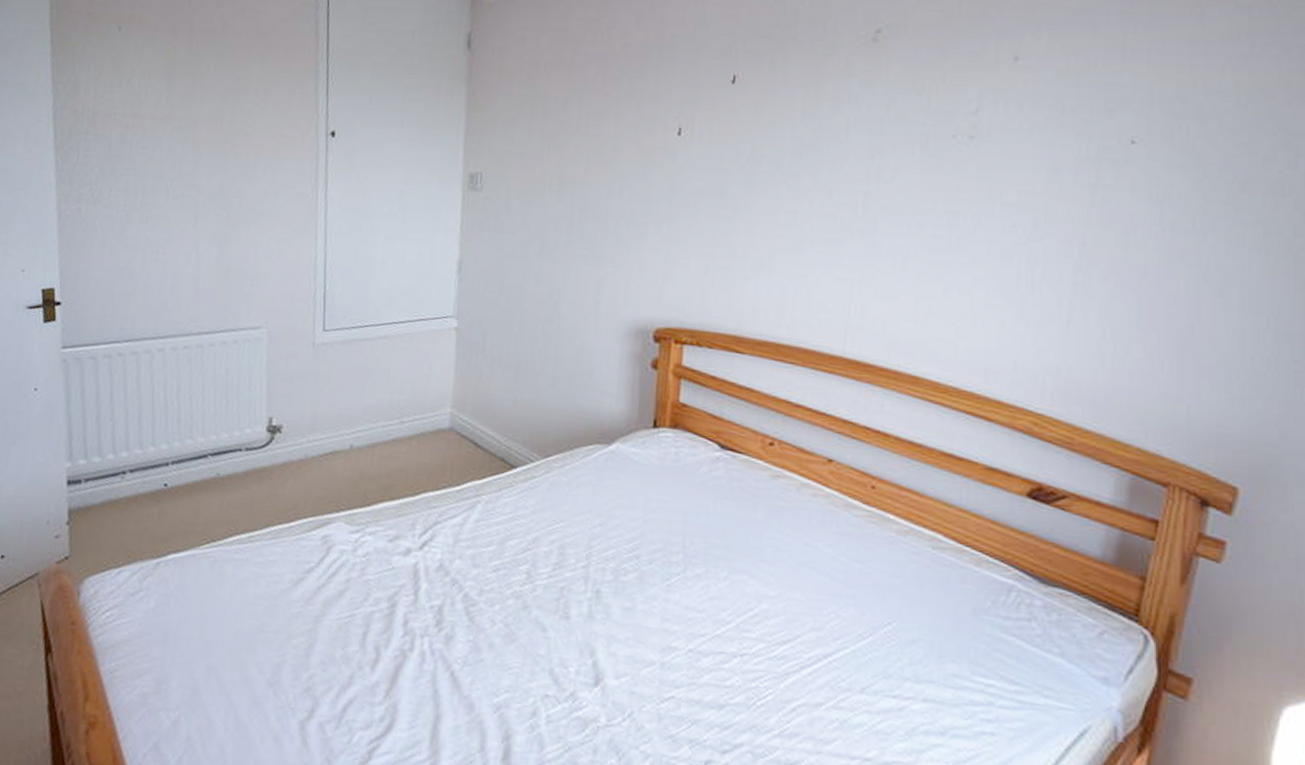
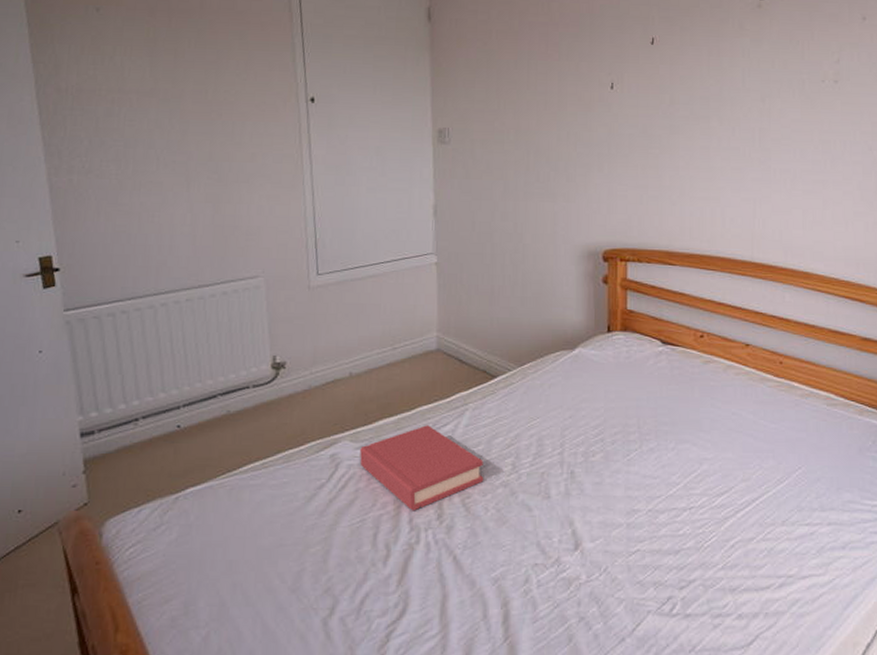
hardback book: none [353,514,494,613] -> present [360,425,484,511]

